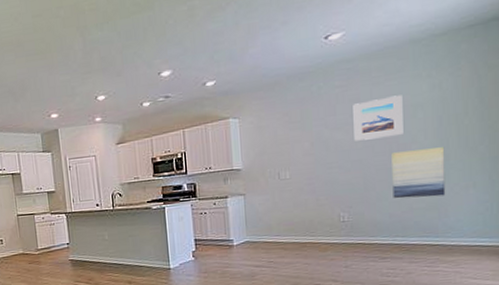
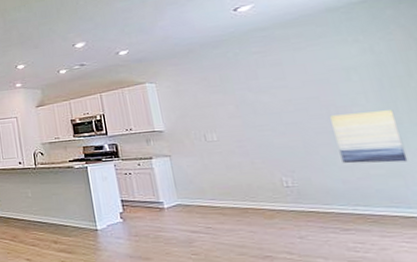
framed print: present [353,95,403,141] -> none [275,59,340,104]

